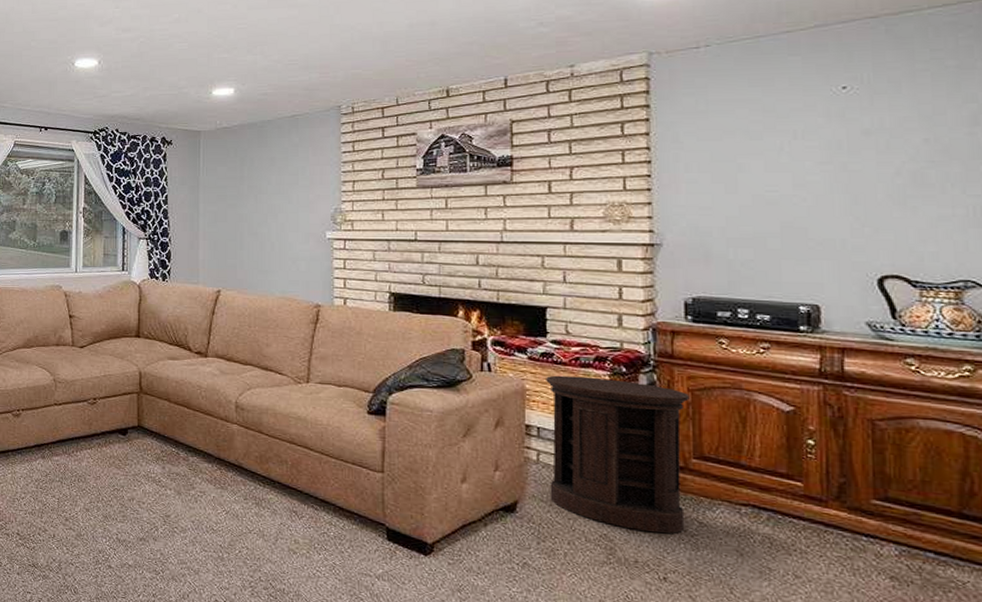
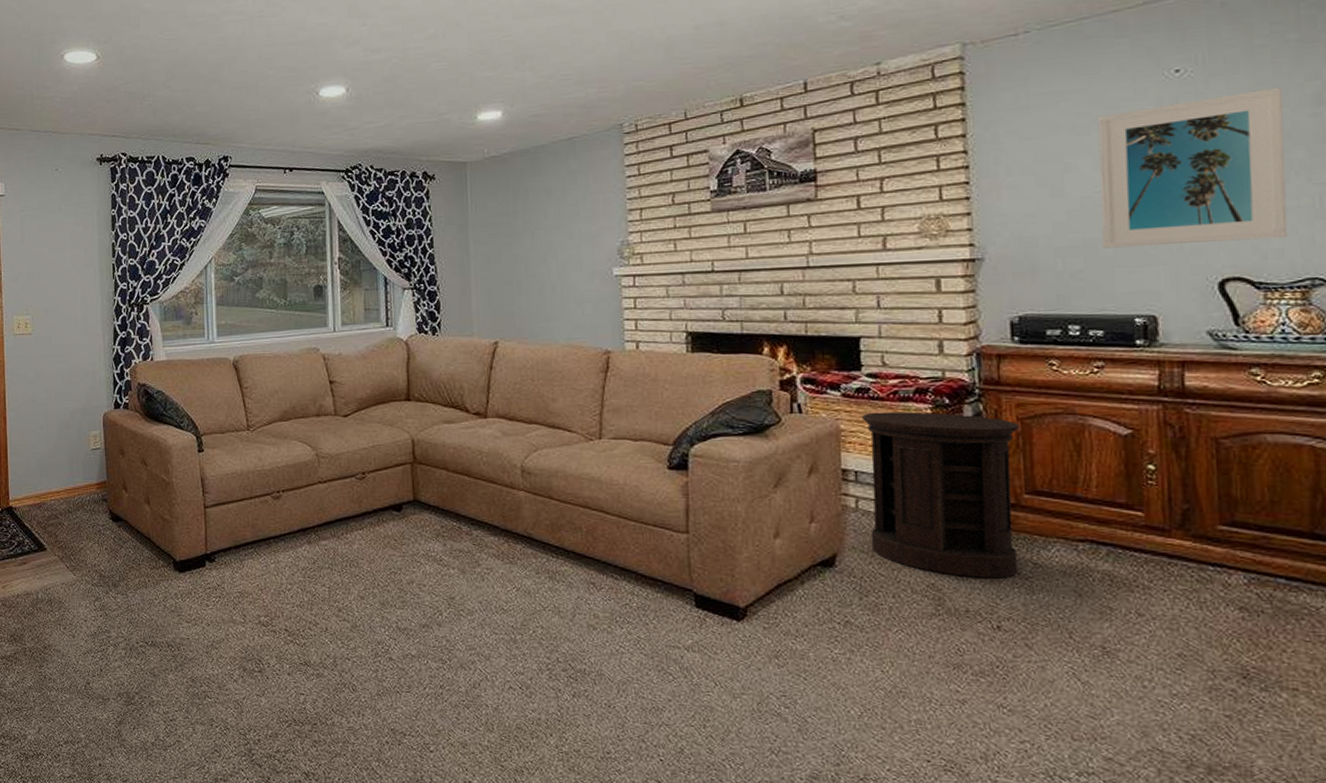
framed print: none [770,107,943,243] -> present [1097,87,1288,249]

